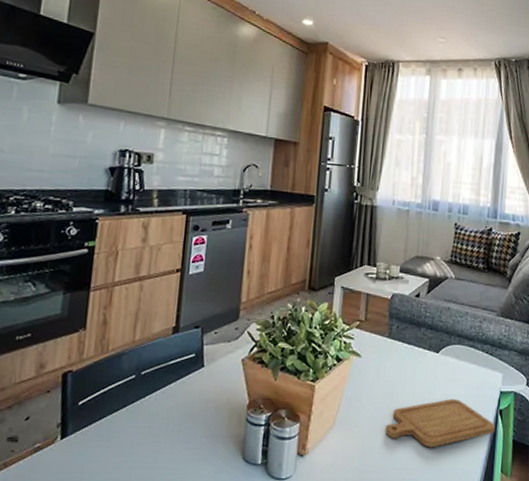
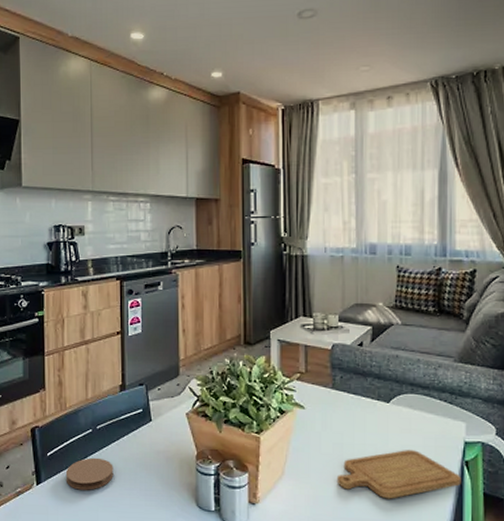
coaster: none [97,407,155,444] -> present [65,457,114,490]

